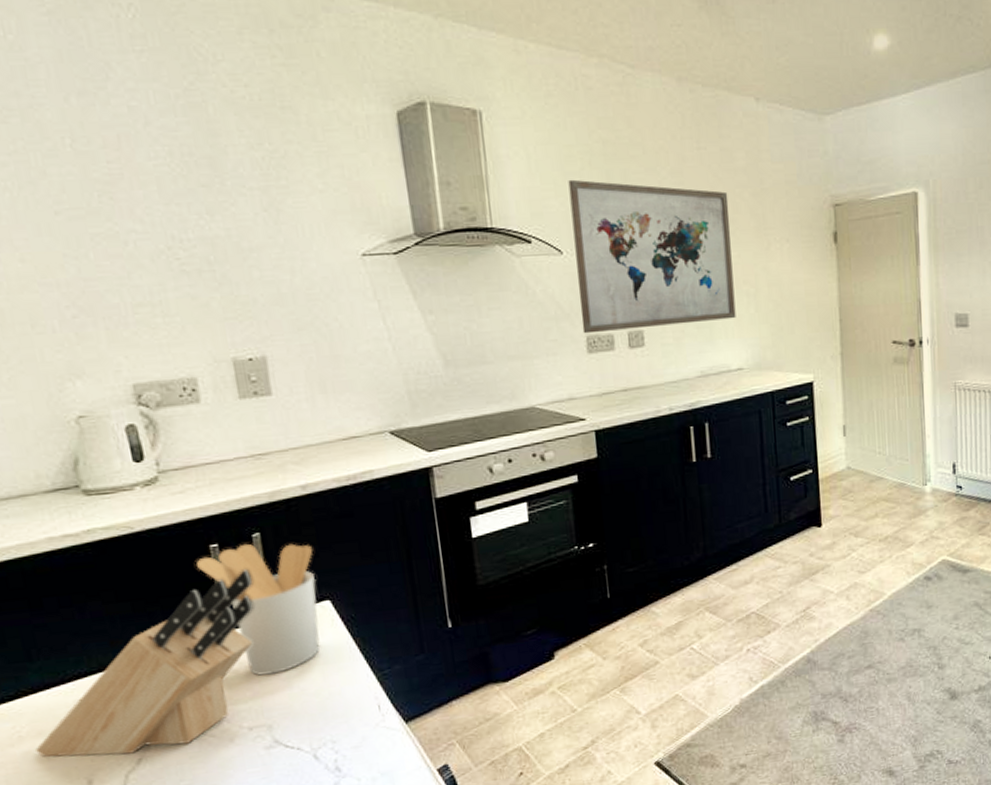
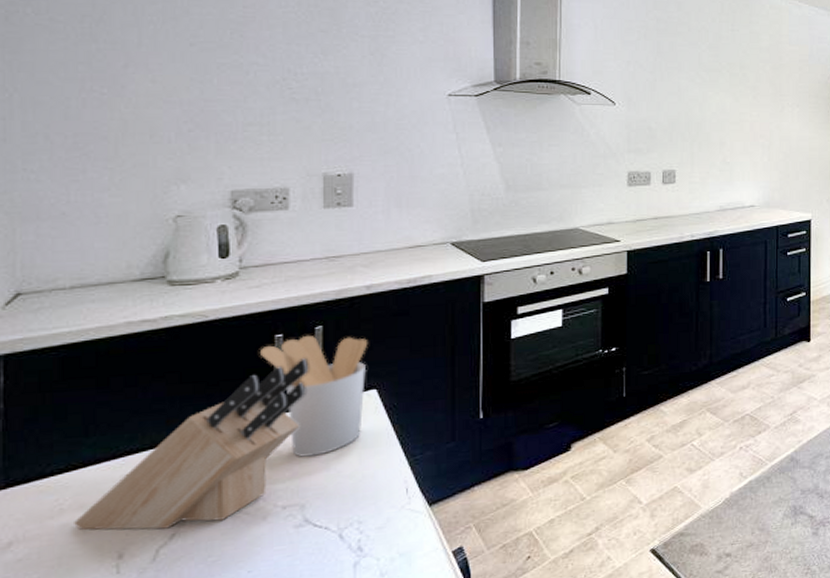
wall art: present [568,179,736,334] -> none [625,47,753,170]

